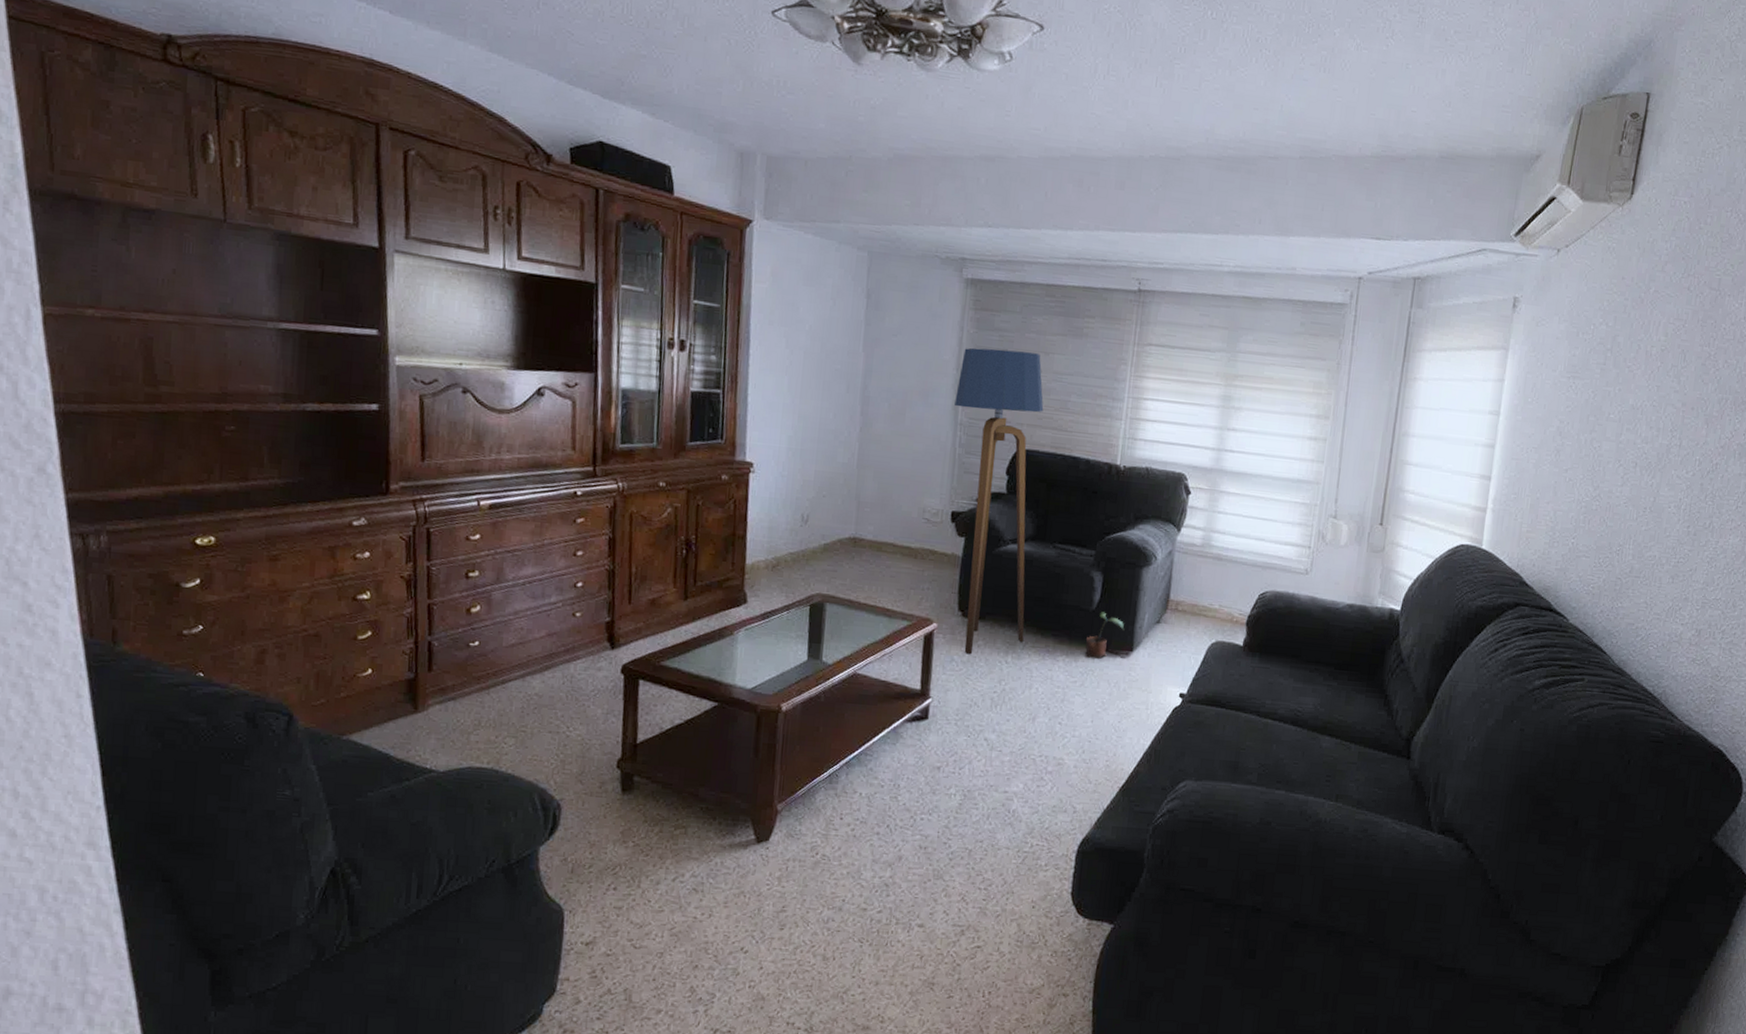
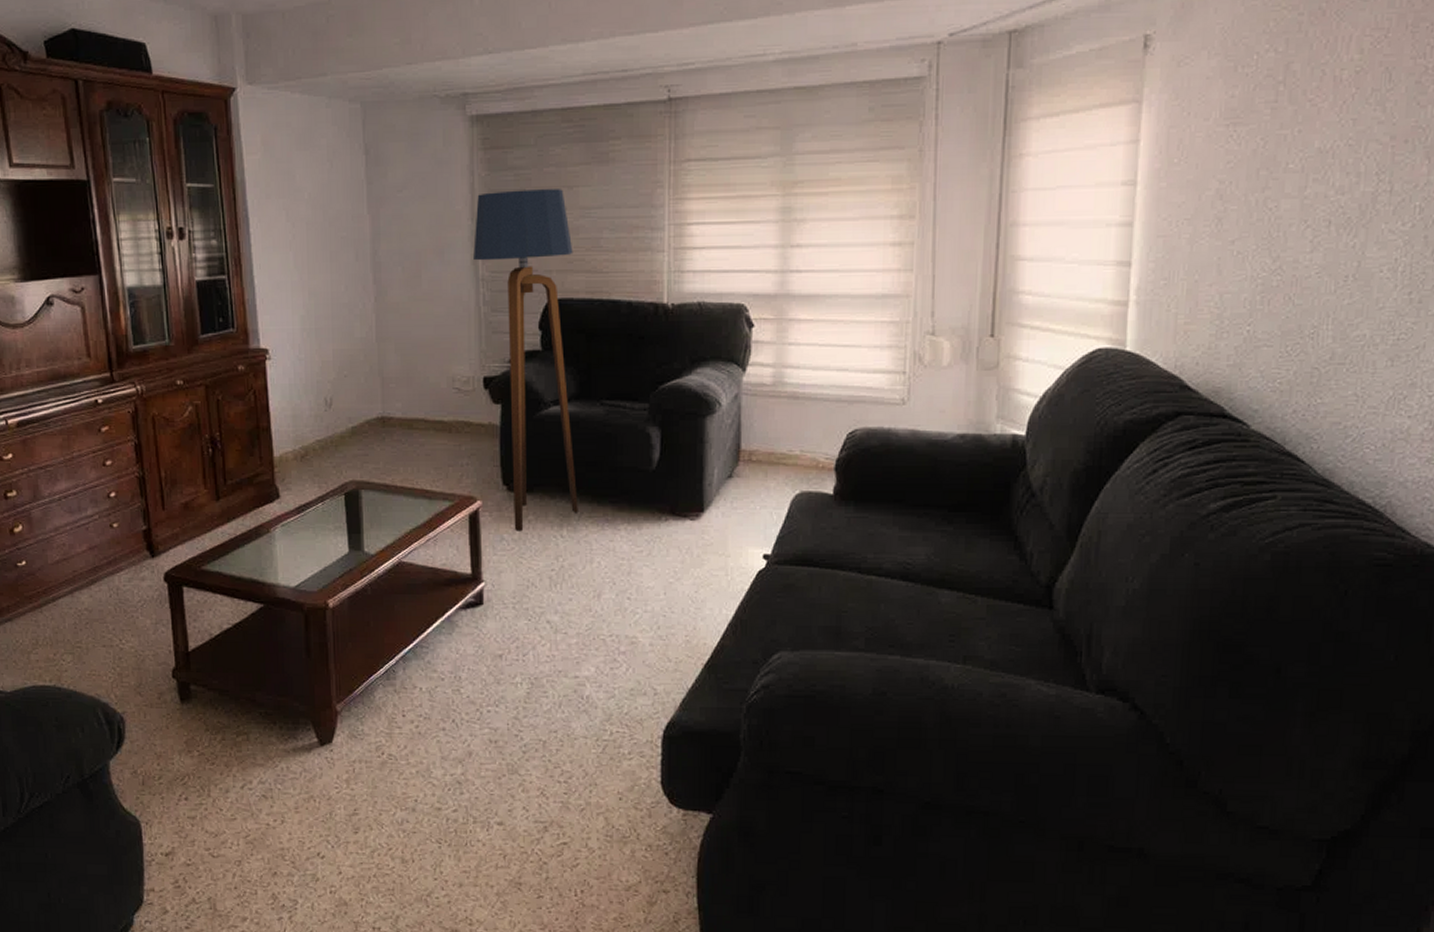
potted plant: present [1085,612,1125,659] -> none [649,471,692,523]

